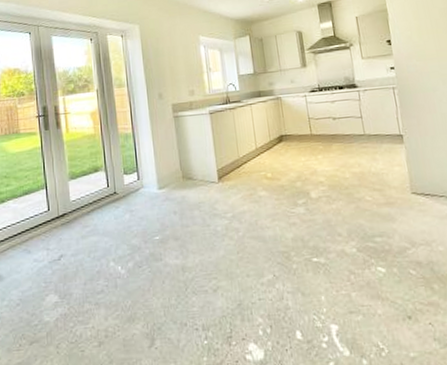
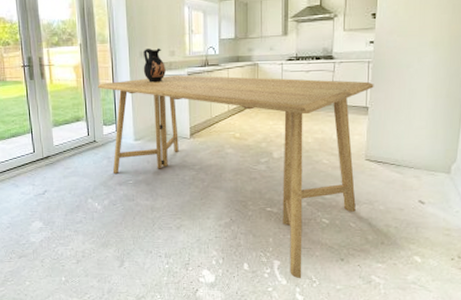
dining table: none [116,108,413,347] -> present [98,74,374,279]
ceramic jug: none [162,88,187,125] -> present [143,48,166,83]

